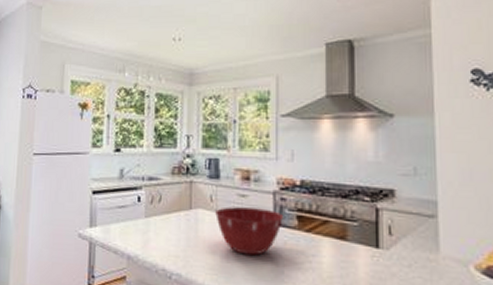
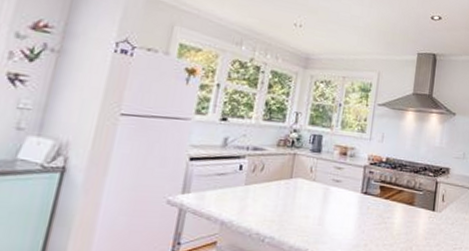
mixing bowl: present [215,207,284,256] -> none [313,177,370,219]

